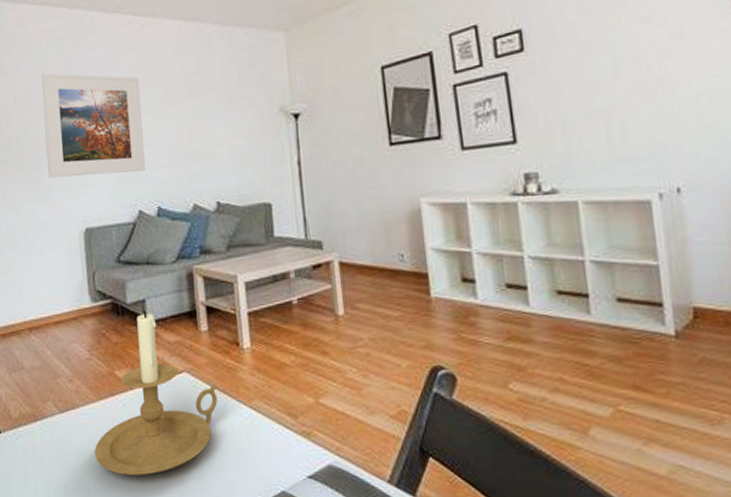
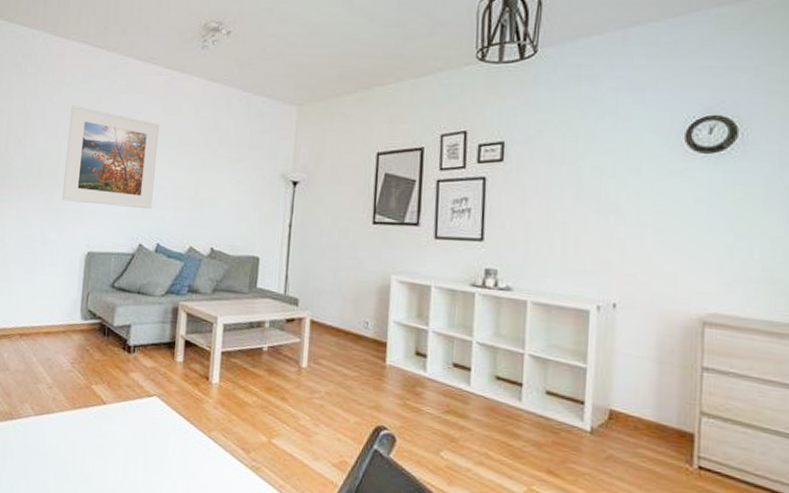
candle holder: present [94,309,218,475] -> none [60,334,184,484]

